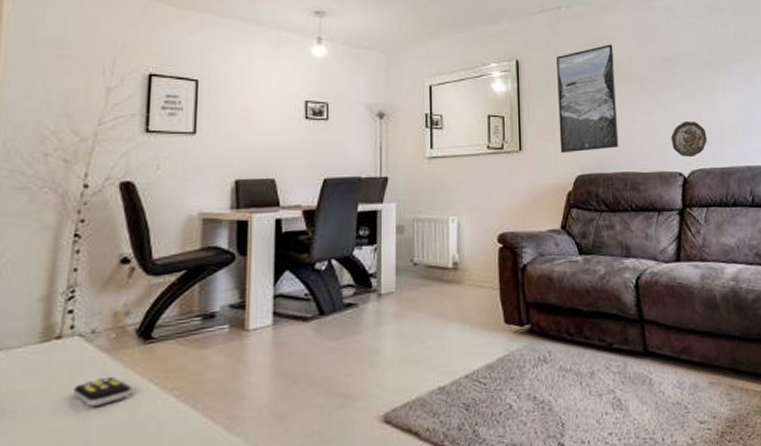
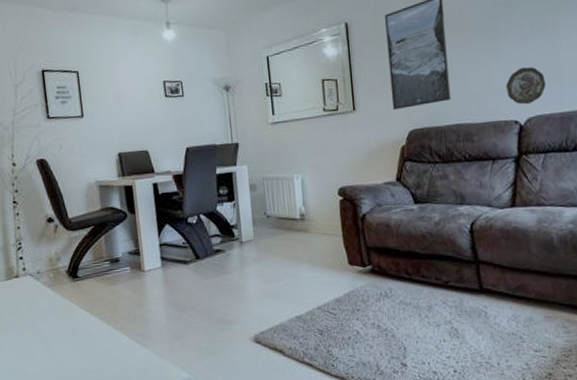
remote control: present [74,376,132,406] -> none [33,304,71,325]

